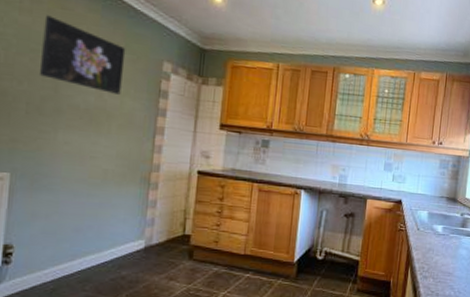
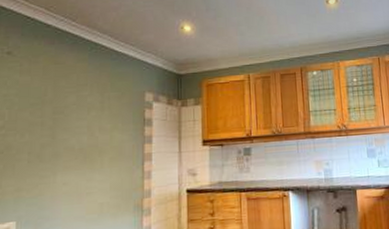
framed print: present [38,15,126,95] -> none [38,72,112,131]

